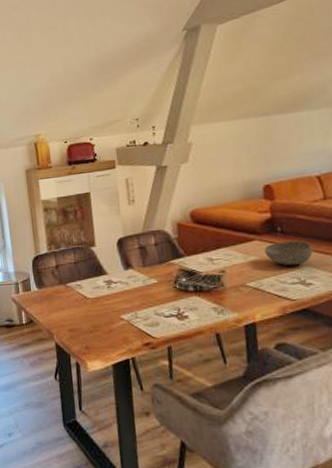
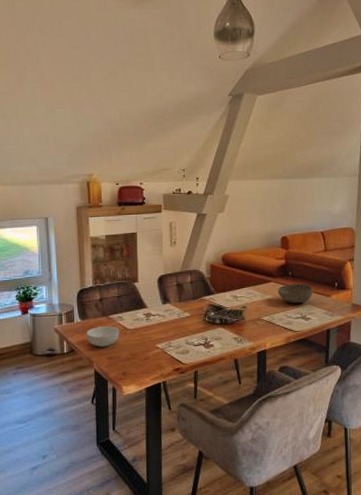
cereal bowl: none [44,295,80,318] -> present [86,326,120,348]

